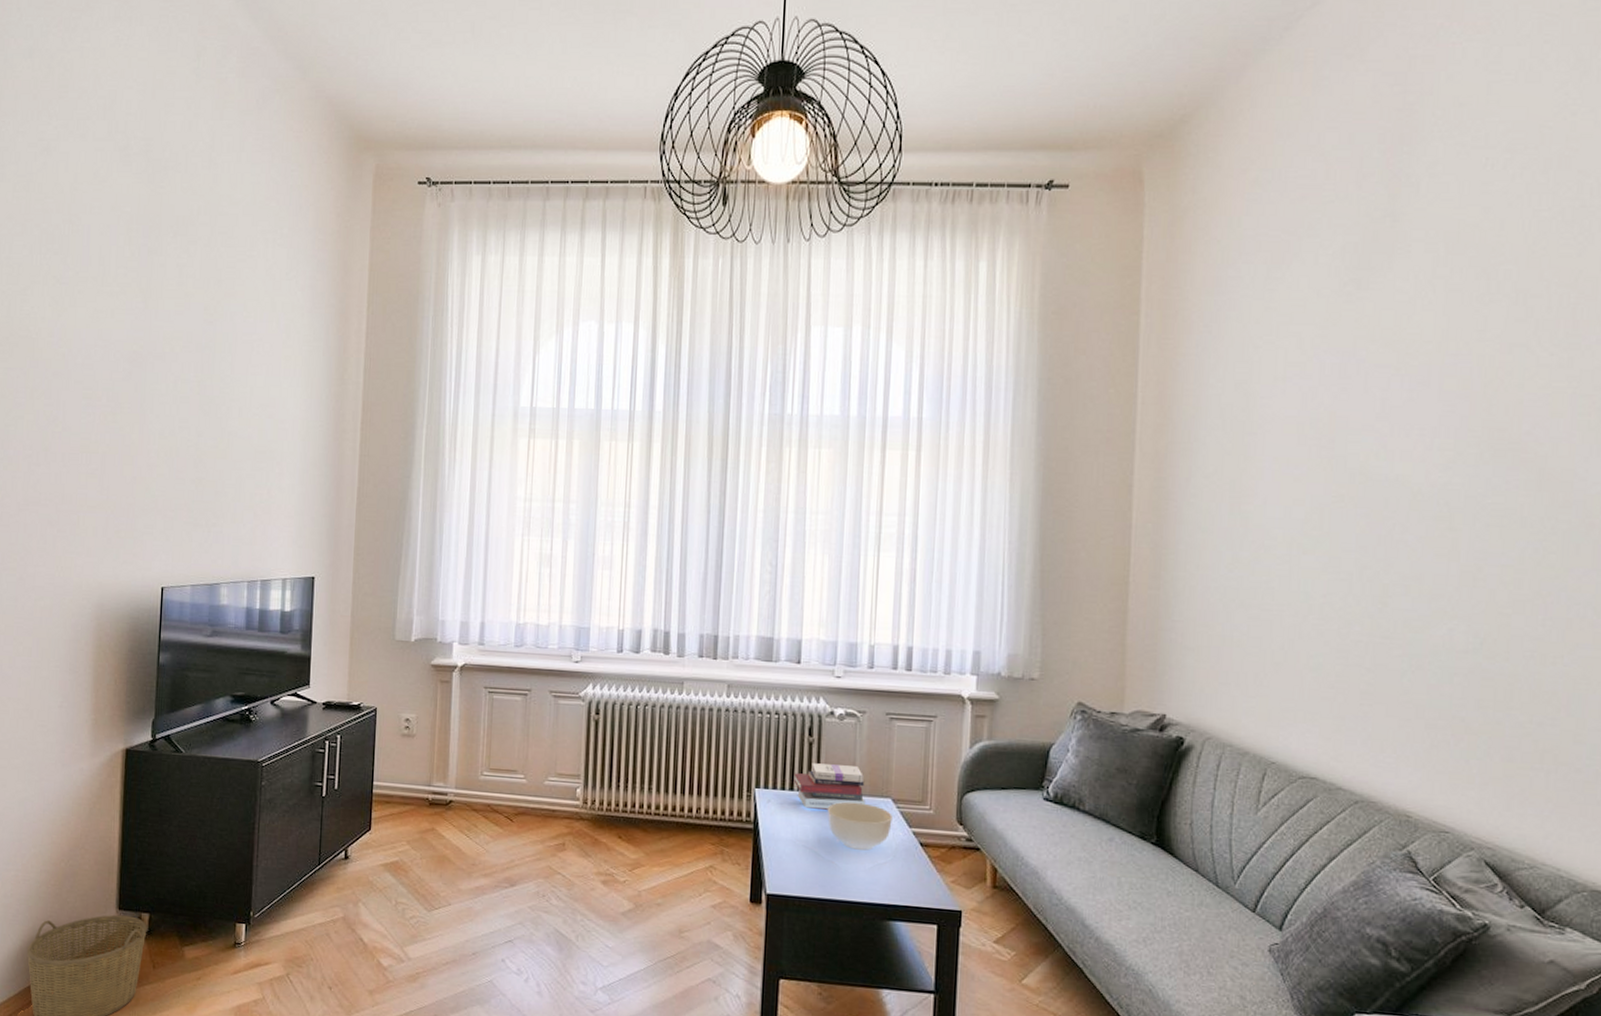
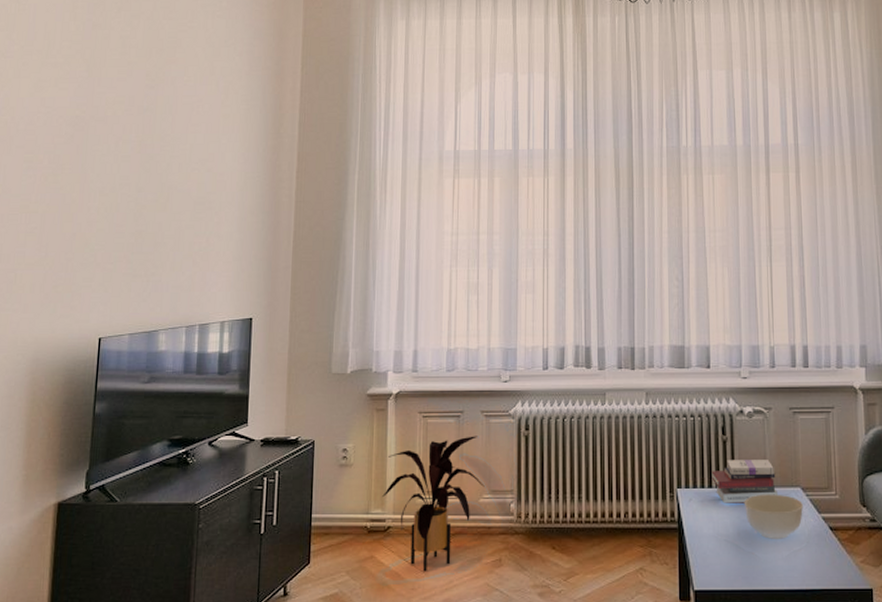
house plant: none [444,716,551,849] -> present [382,436,485,572]

